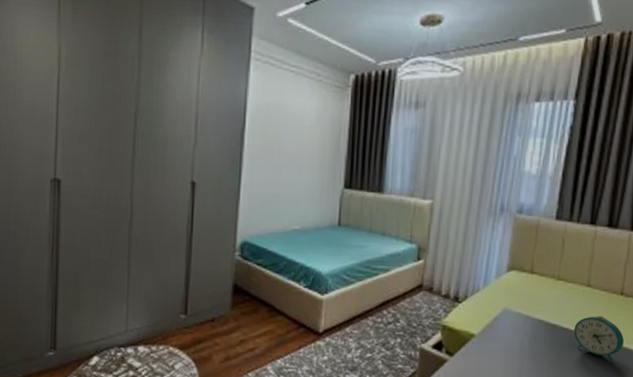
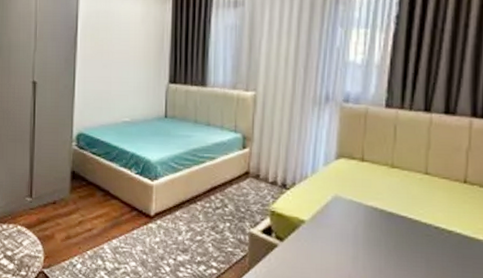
alarm clock: present [574,316,624,361] -> none [412,204,471,251]

